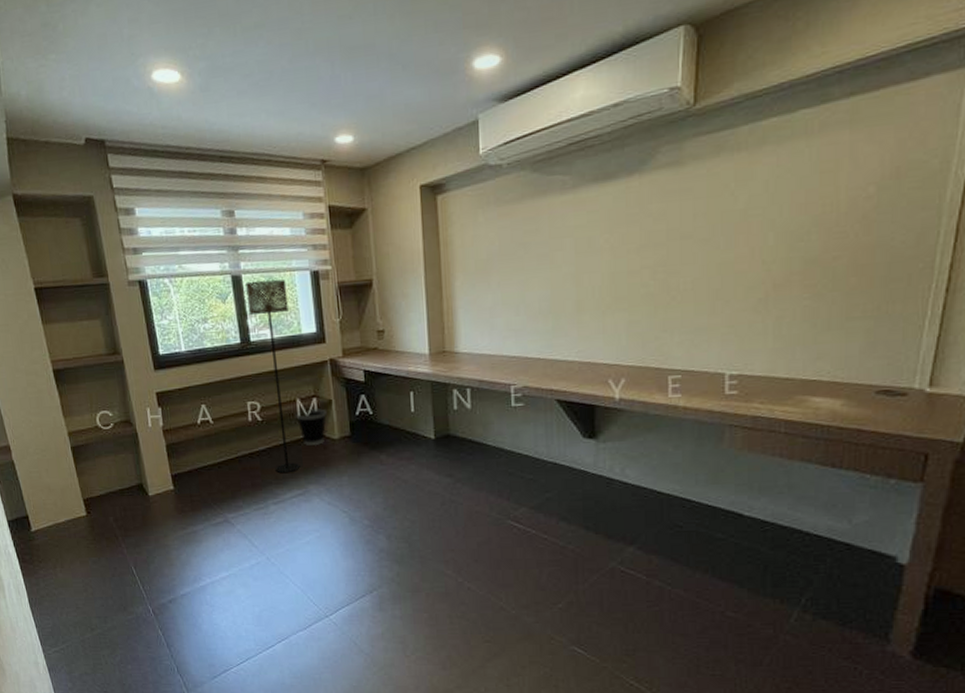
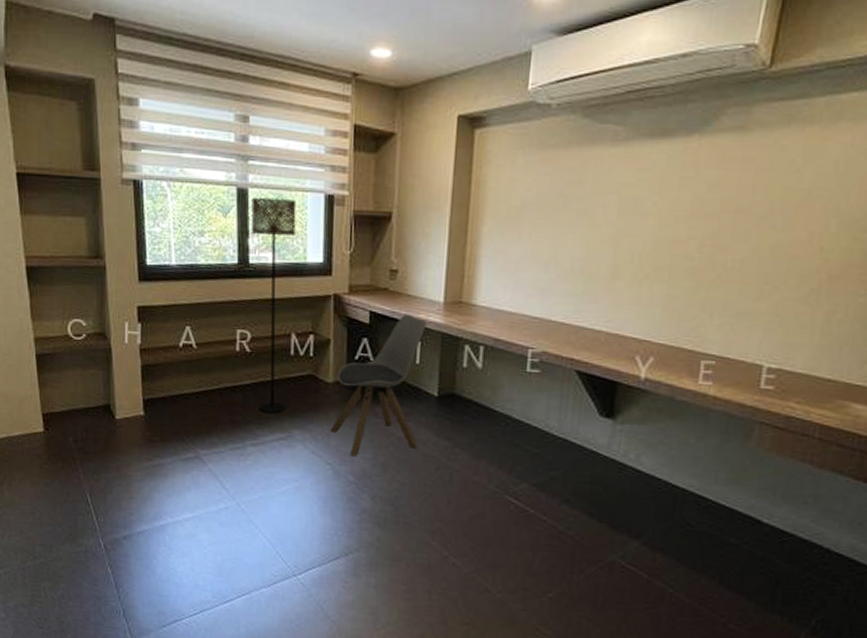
wastebasket: present [296,409,327,446] -> none [289,346,323,388]
chair: none [341,368,423,502] -> present [329,314,427,456]

